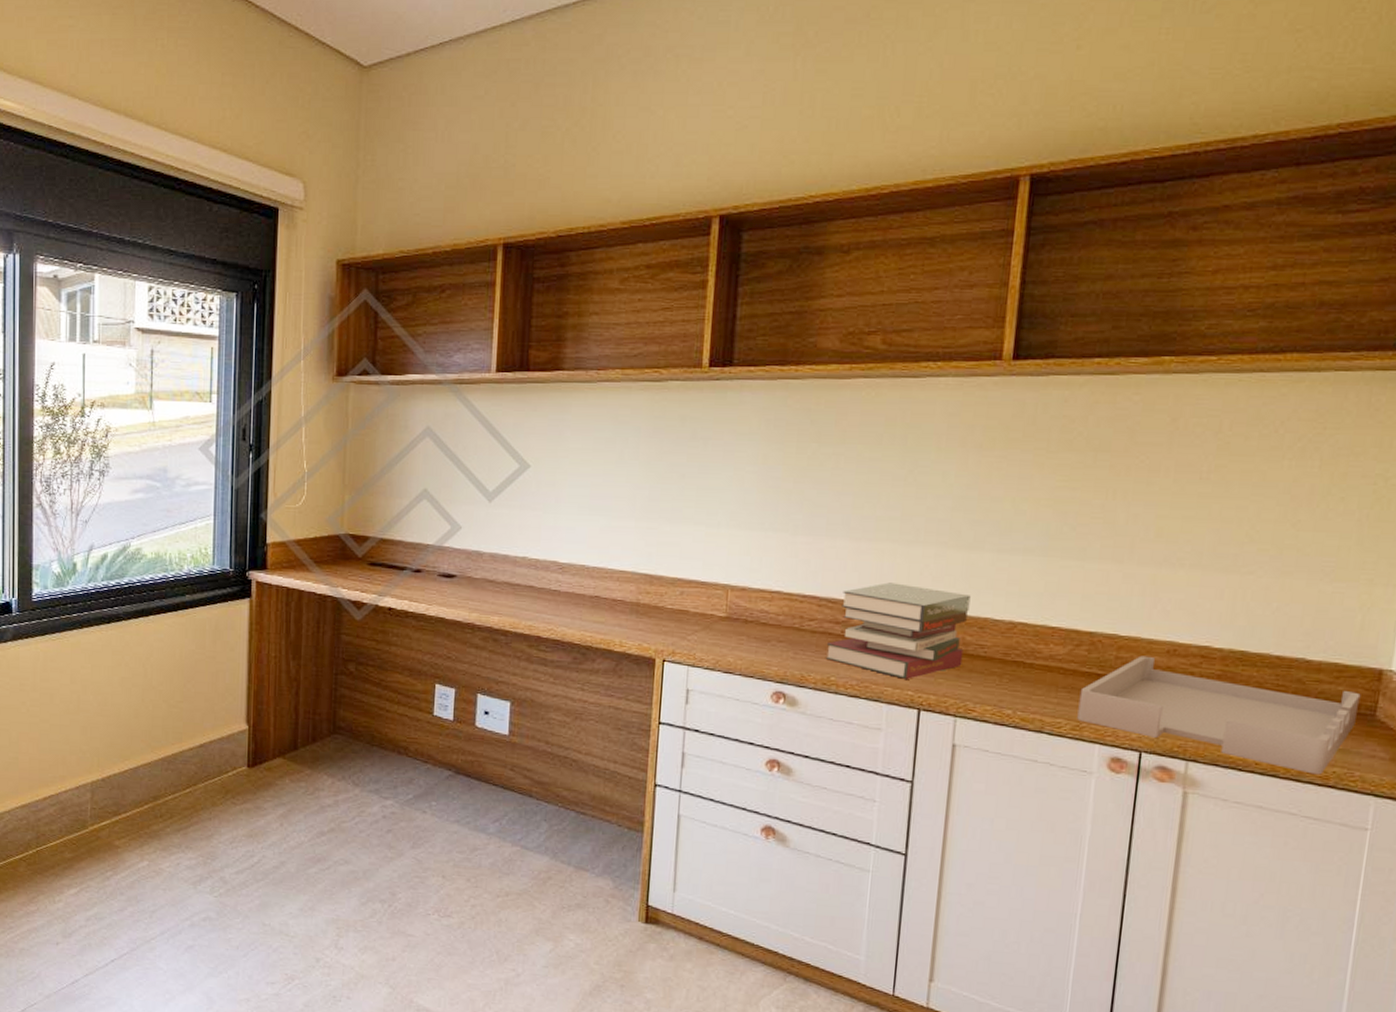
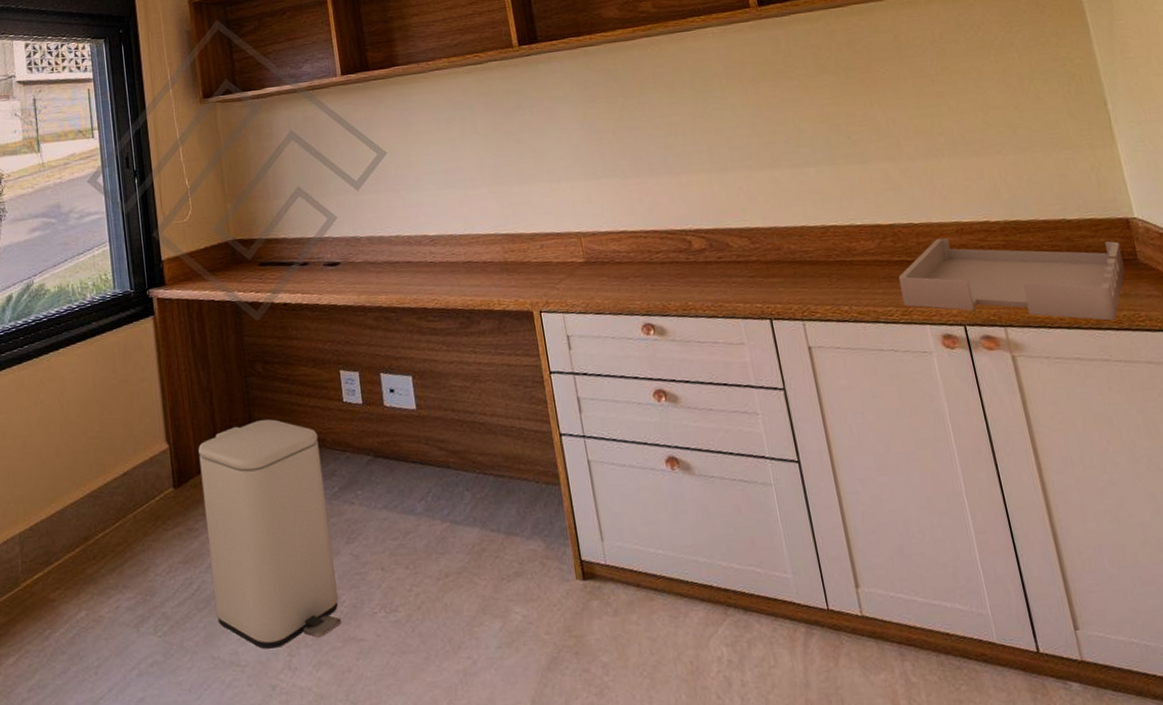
pedal bin: none [272,718,401,927] -> present [198,419,342,649]
books: present [825,582,971,679] -> none [676,207,795,294]

